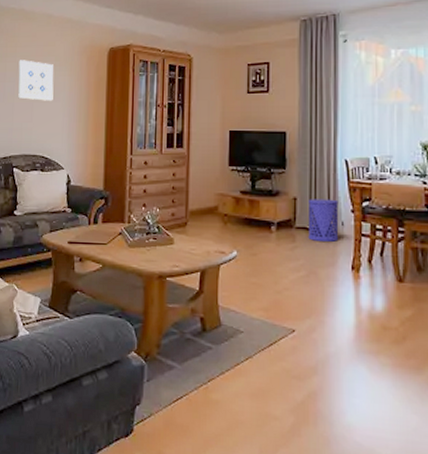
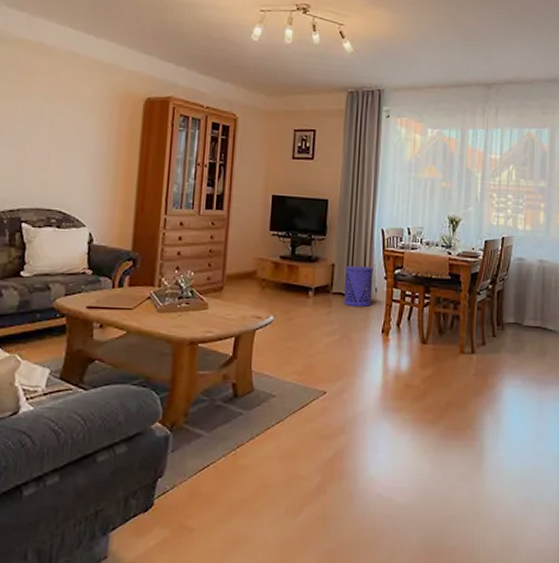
wall art: present [18,60,54,101] -> none [31,100,78,150]

